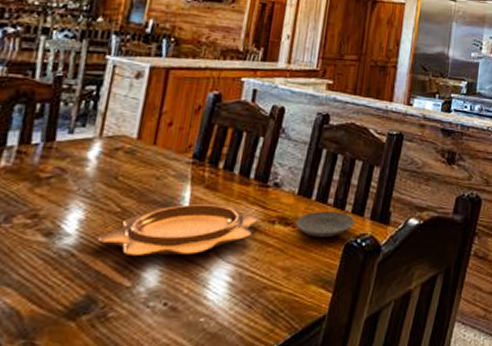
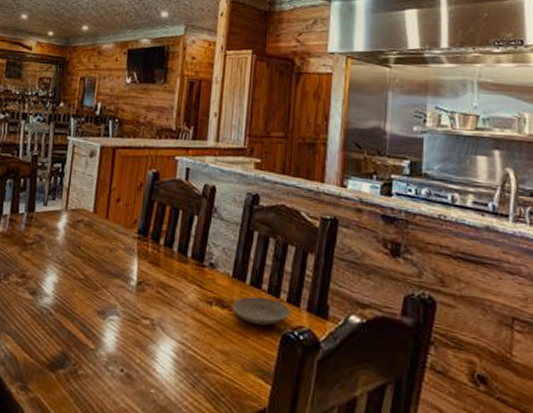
decorative bowl: present [97,204,260,257] -> none [67,277,198,327]

